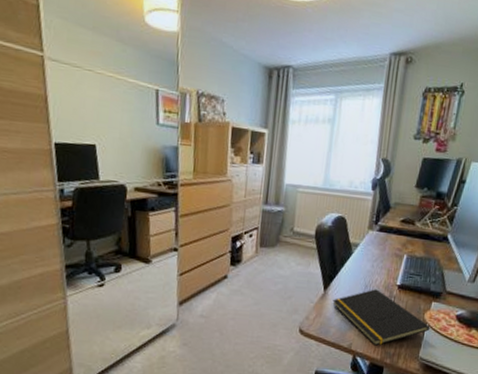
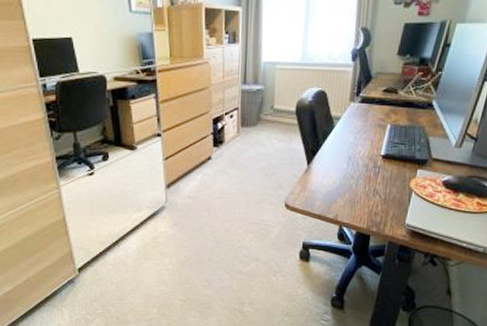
notepad: present [332,289,430,346] -> none [316,161,416,215]

